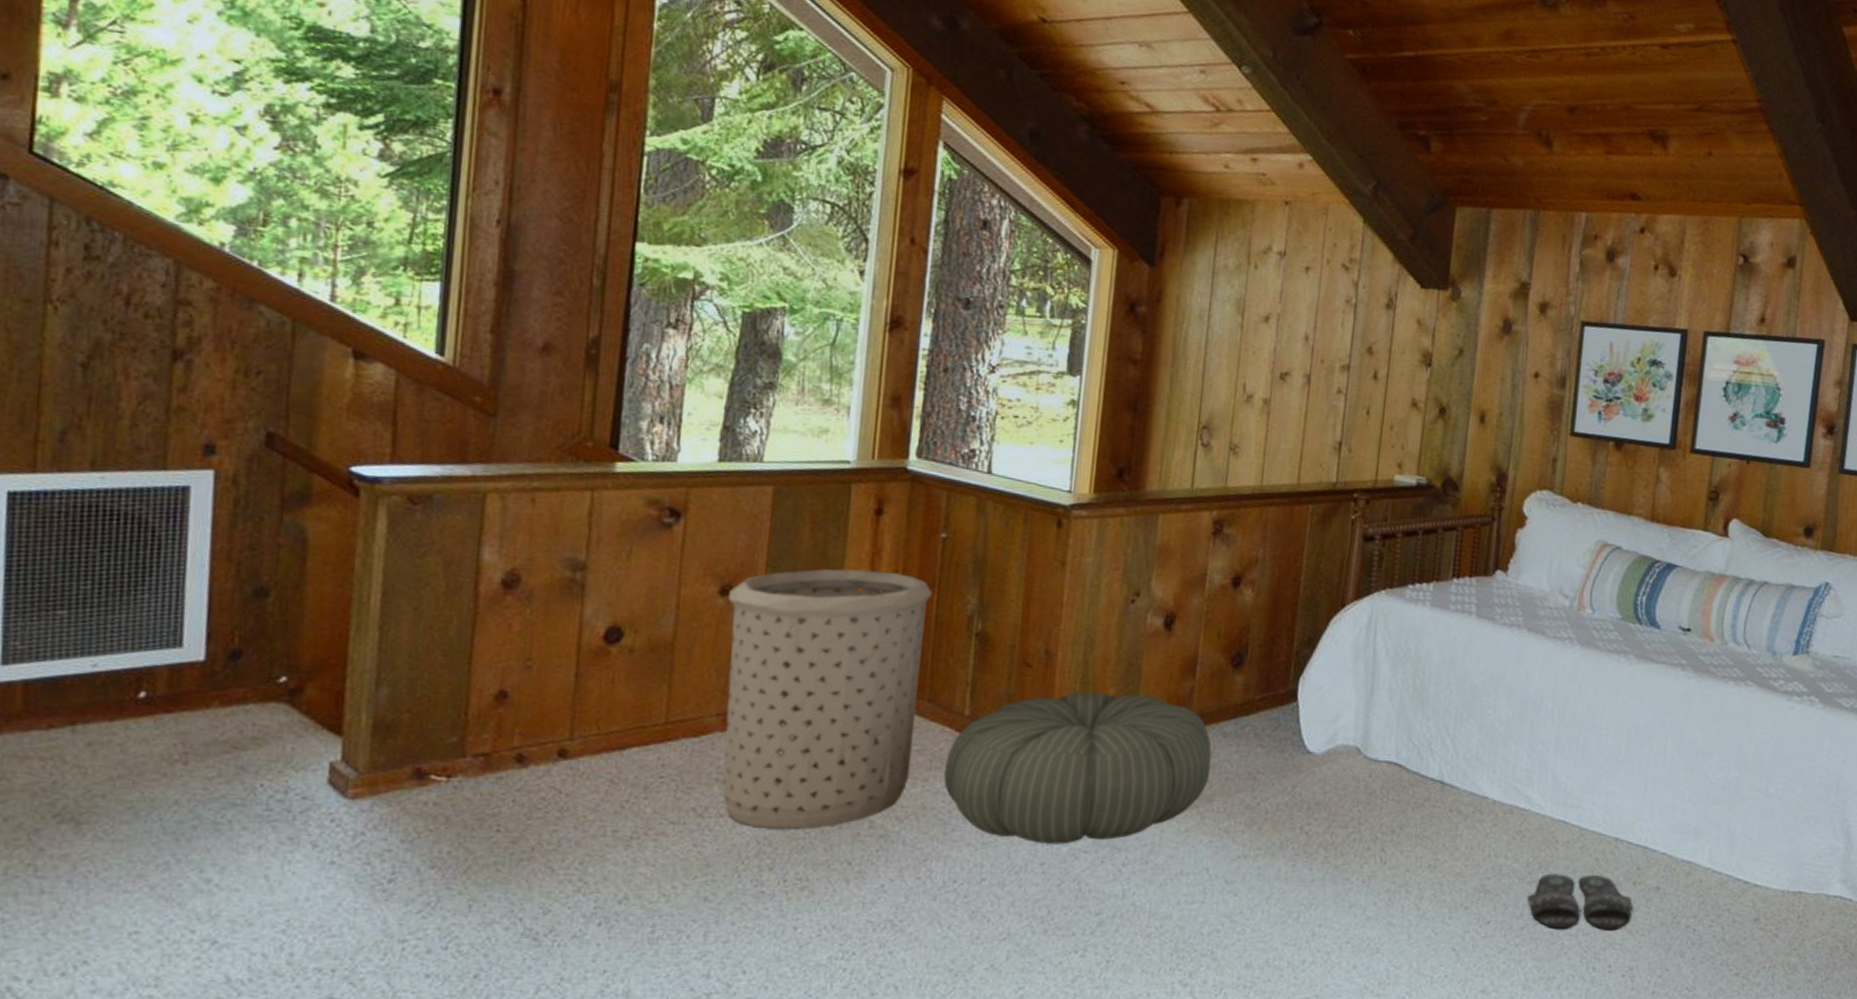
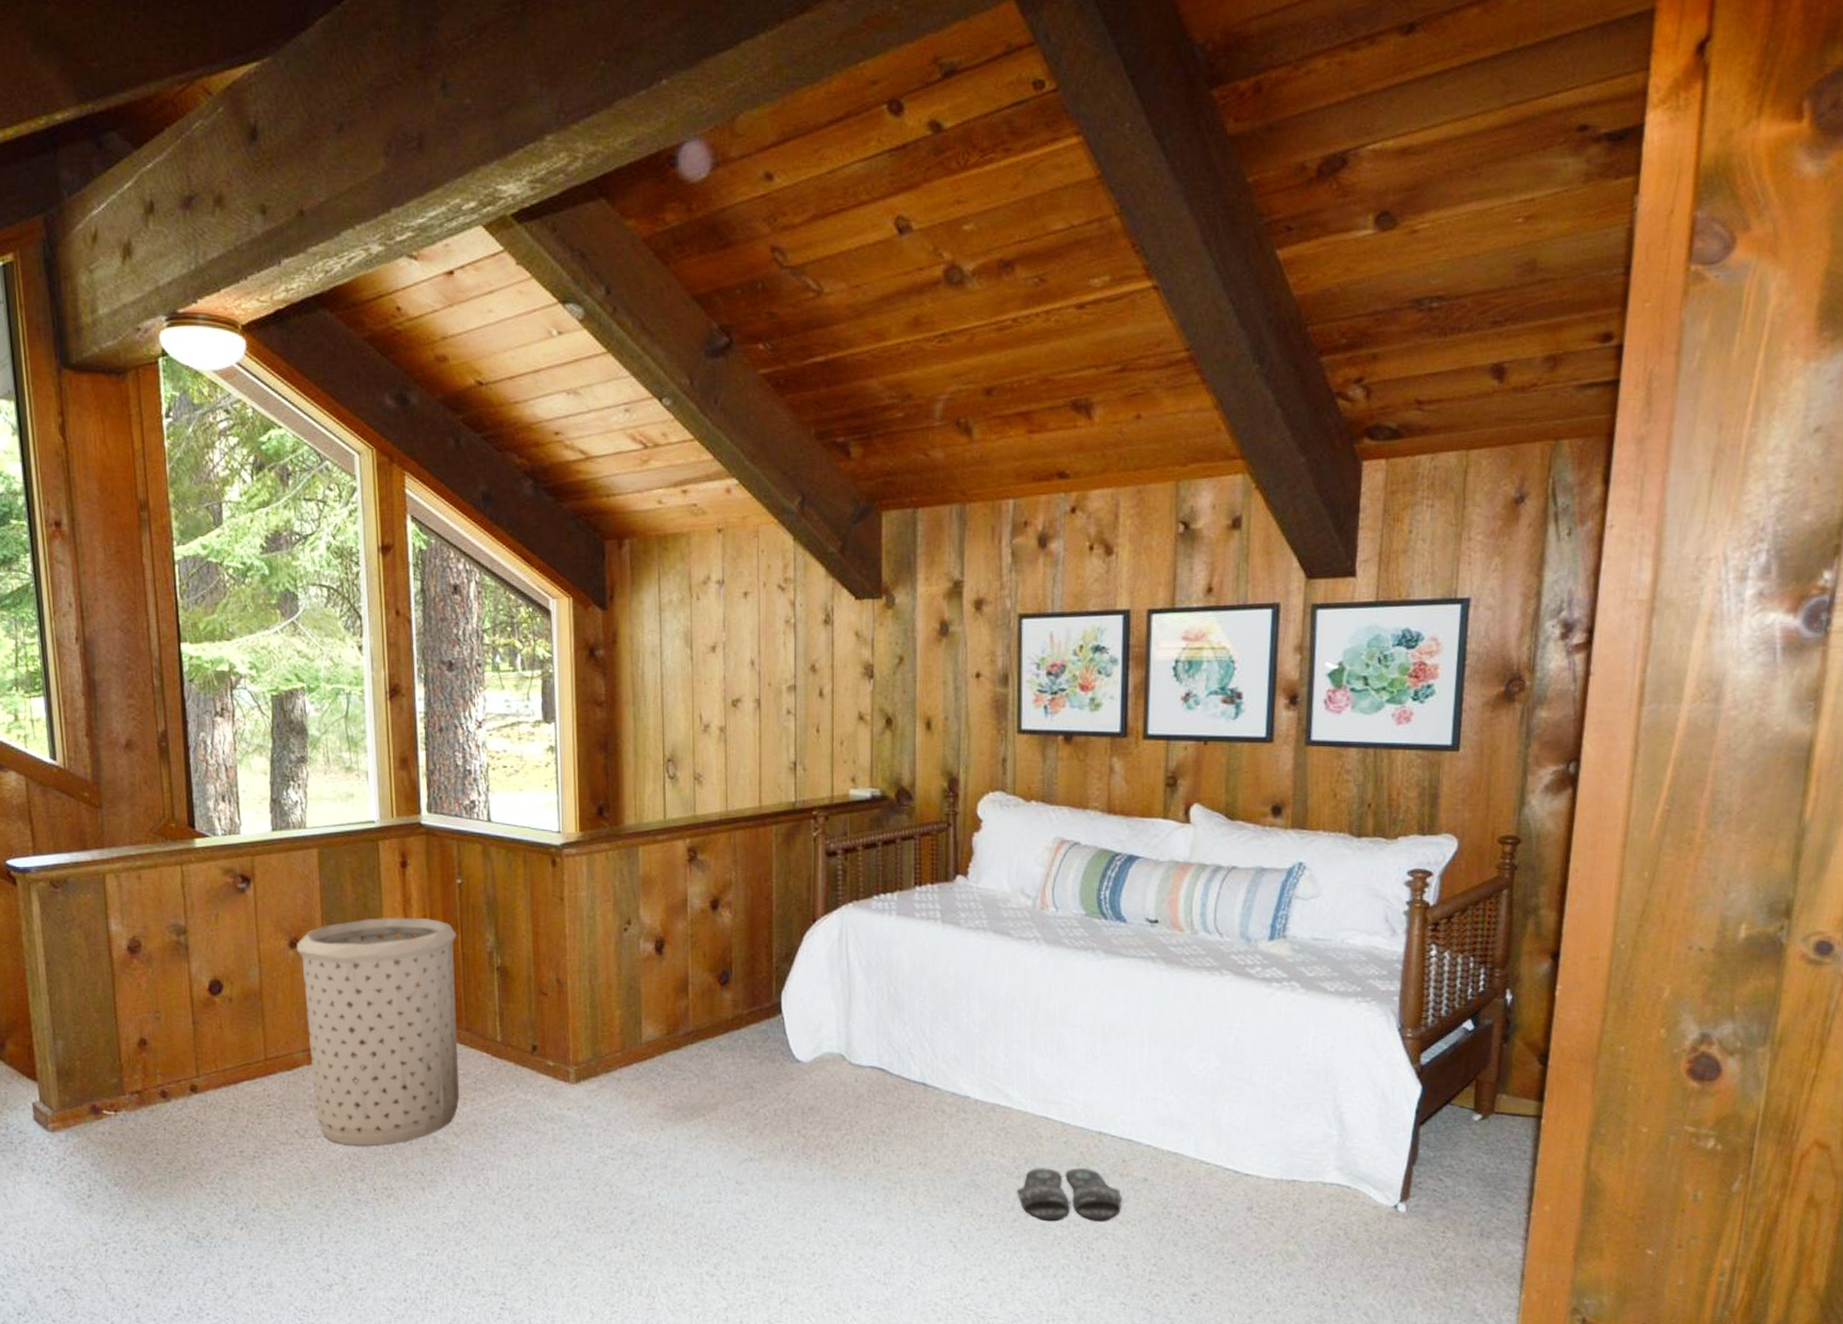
pouf: present [944,691,1212,844] -> none [487,1014,712,1153]

